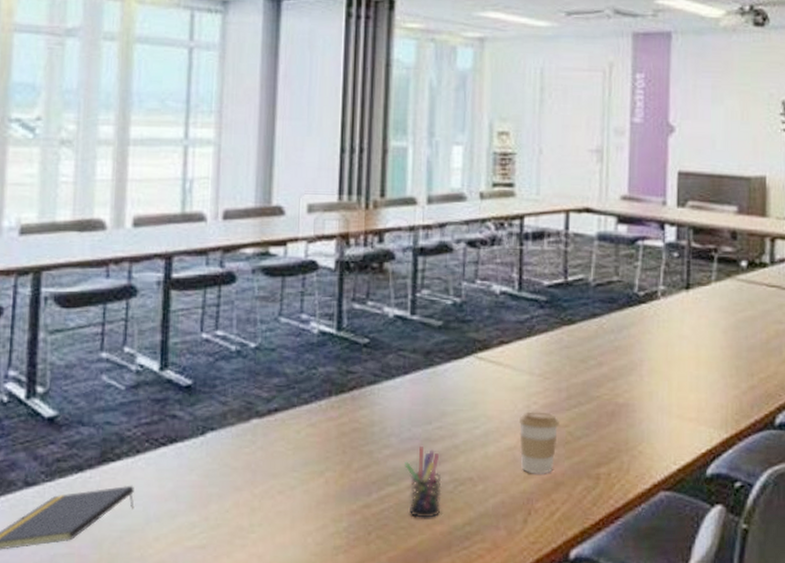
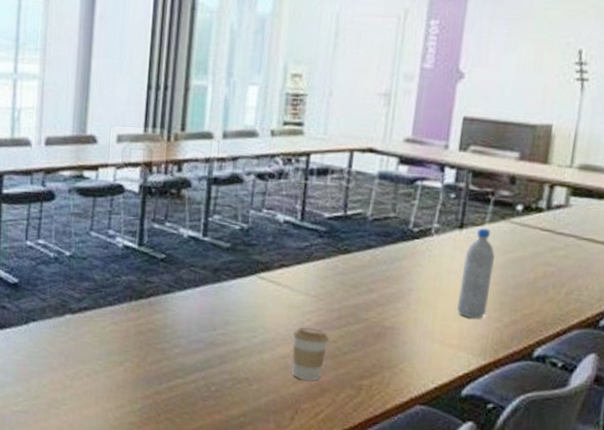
pen holder: present [405,445,442,518] -> none [191,348,223,408]
water bottle: none [692,288,726,387] -> present [457,228,496,319]

